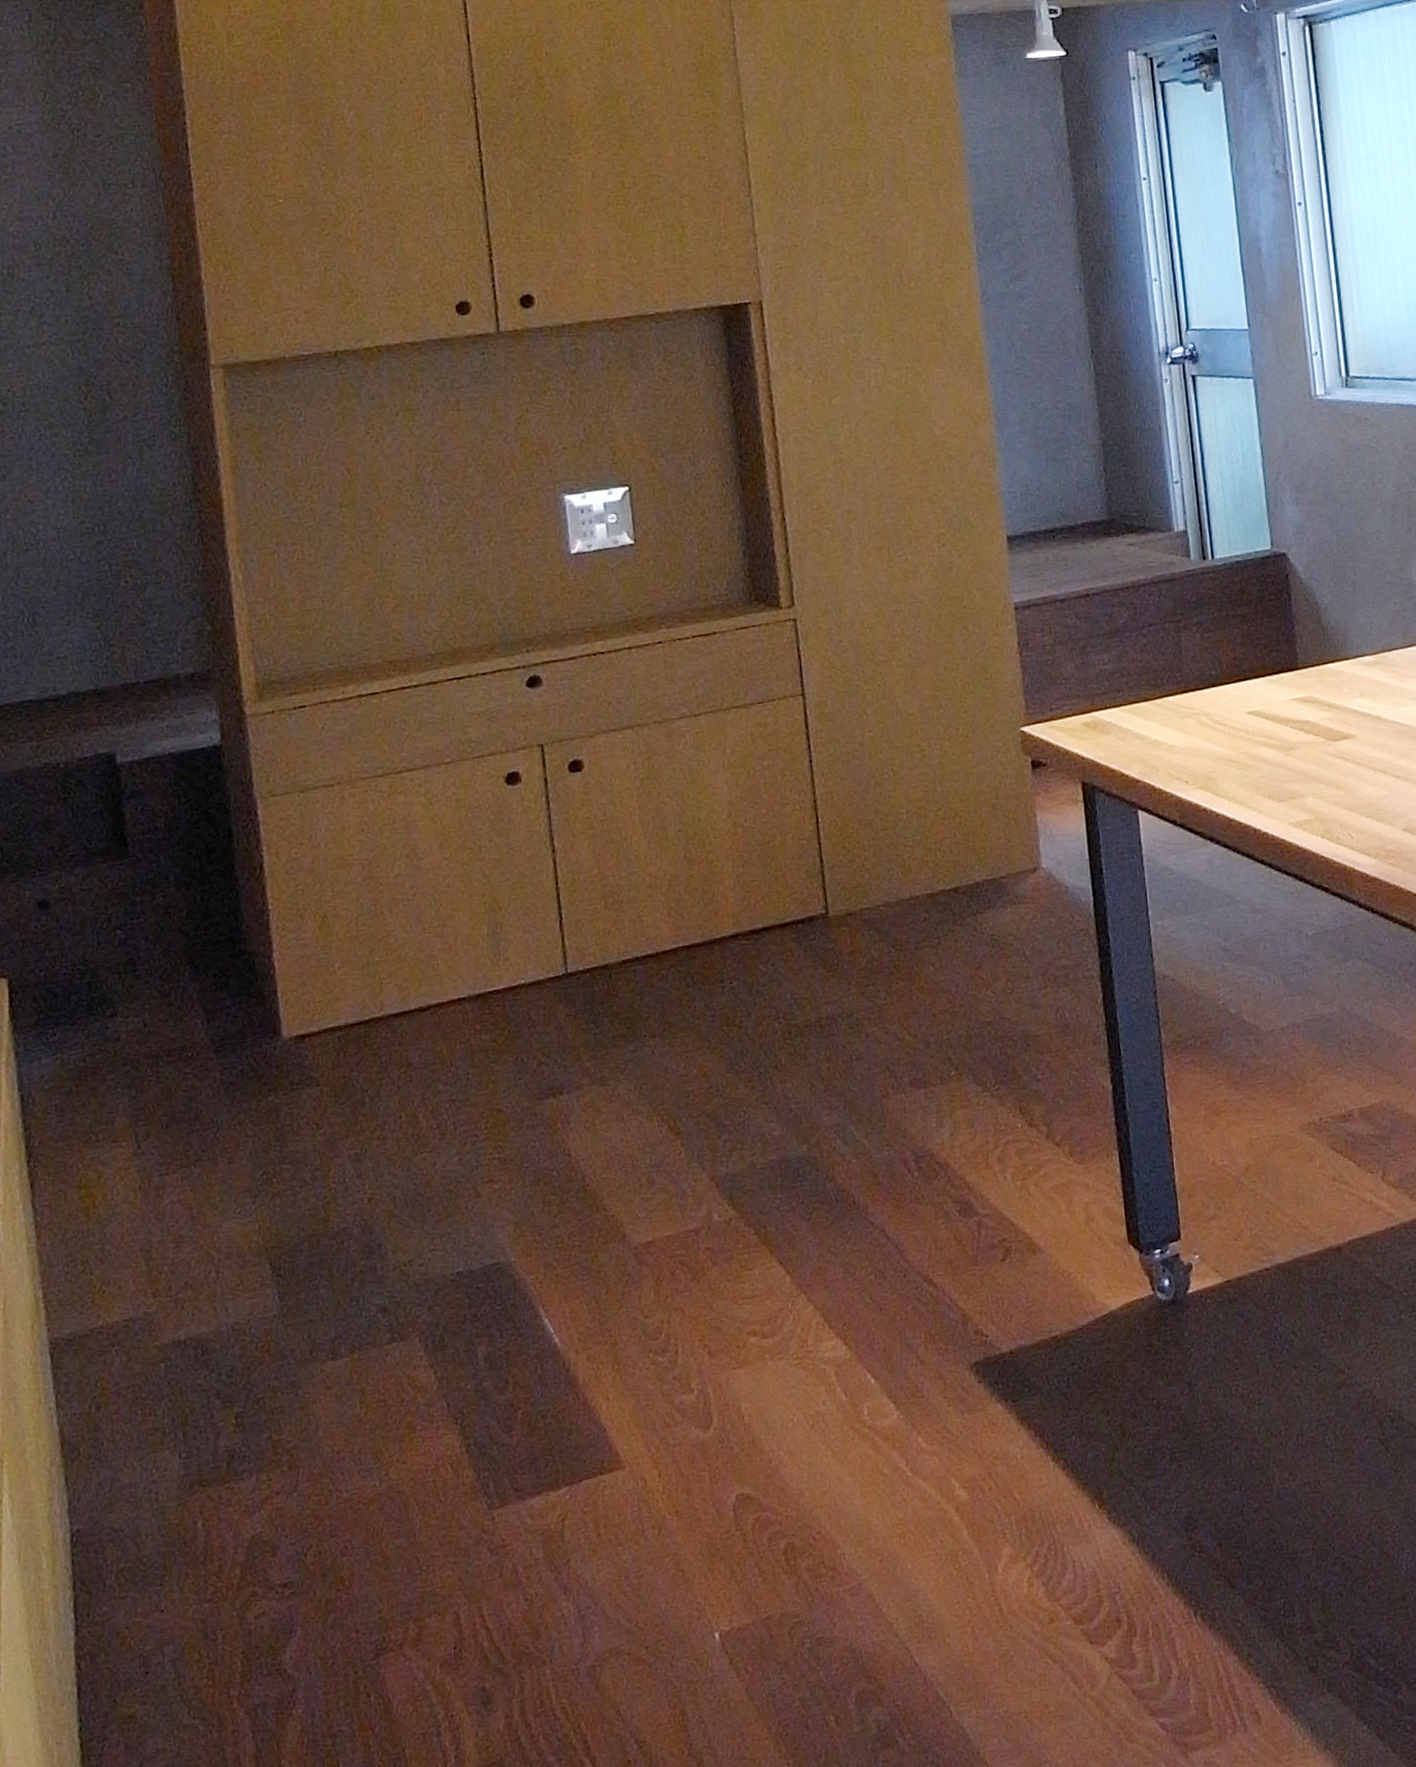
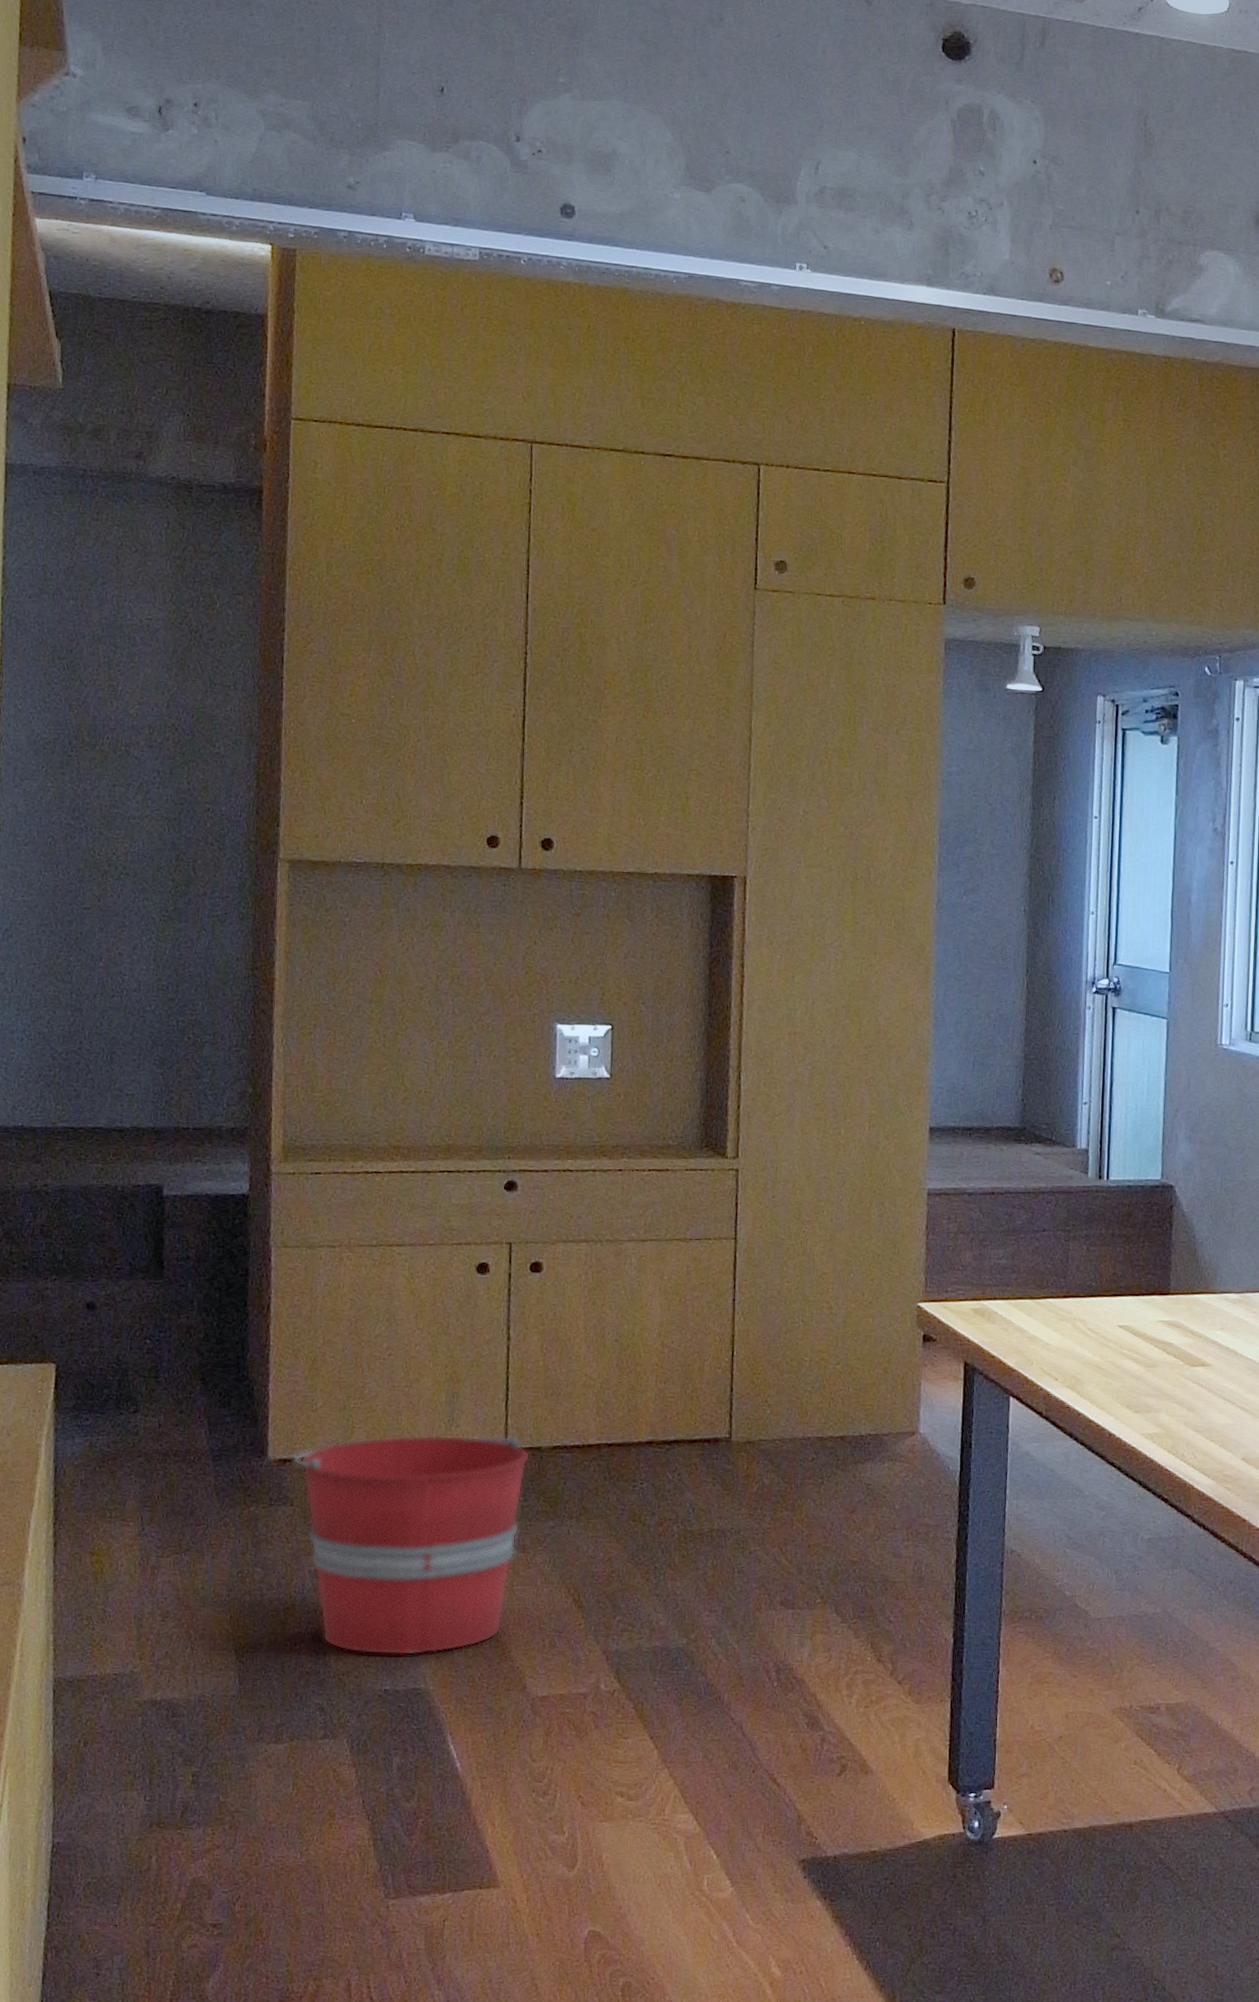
bucket: none [312,958,597,1238] -> present [293,1435,530,1656]

